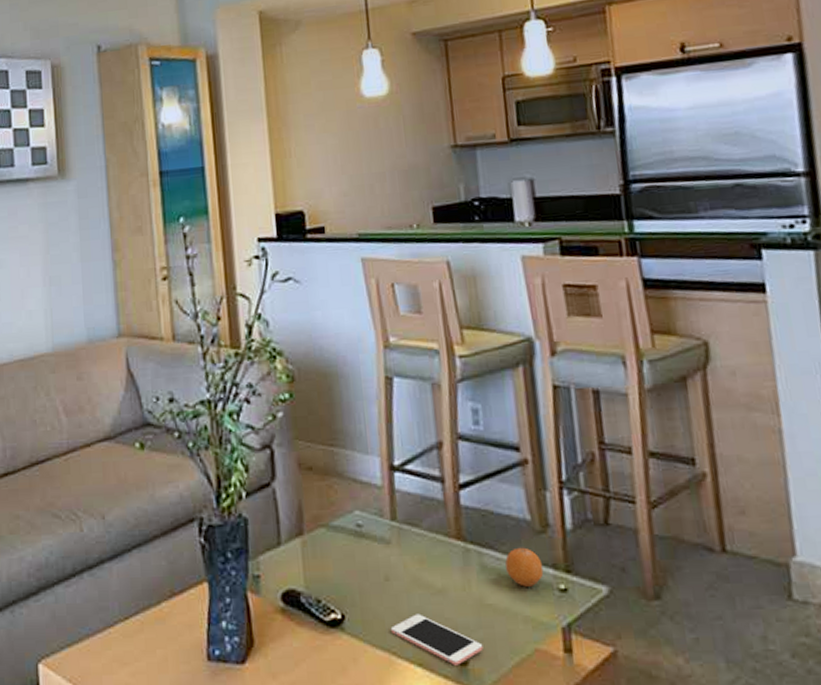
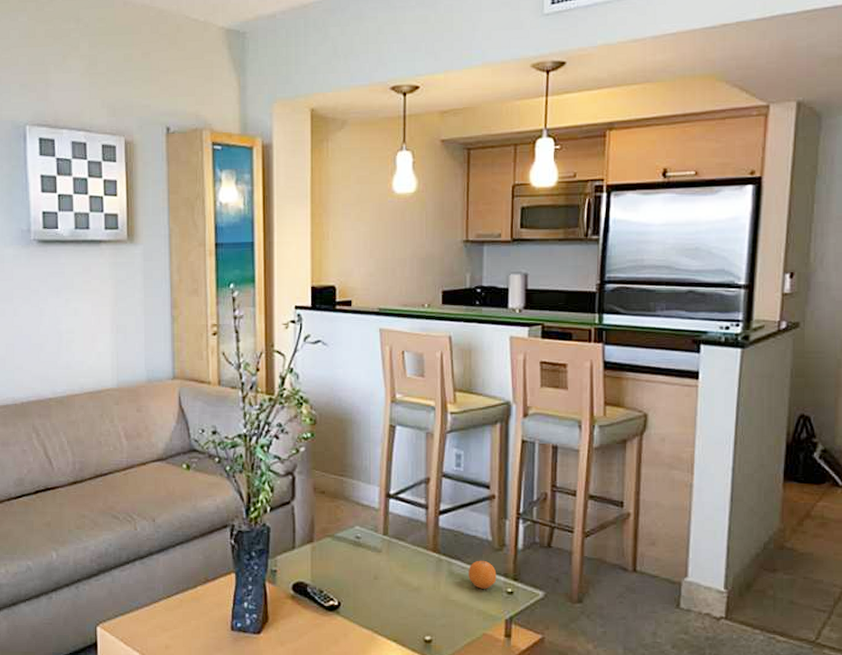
cell phone: present [390,613,483,665] -> none [375,604,444,642]

